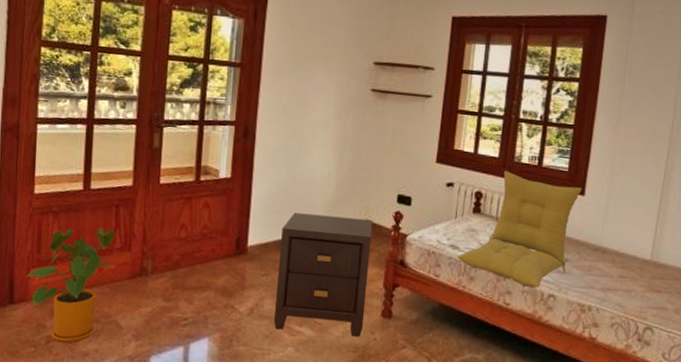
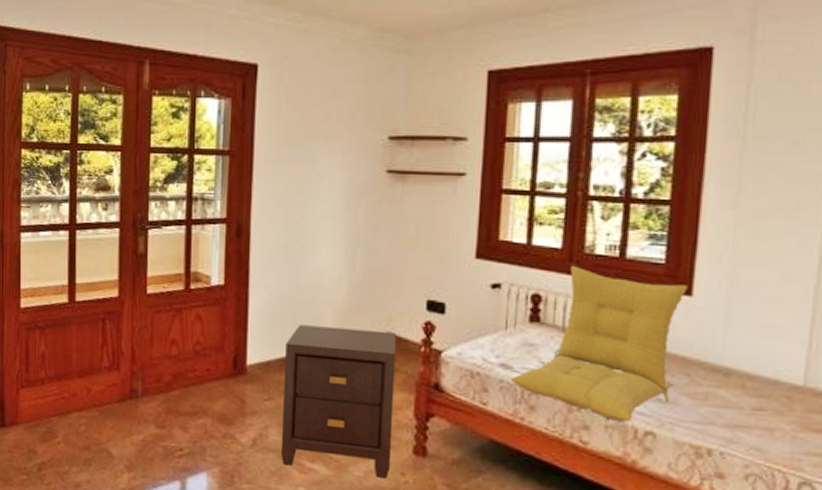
house plant: present [25,227,116,343] -> none [15,344,104,472]

